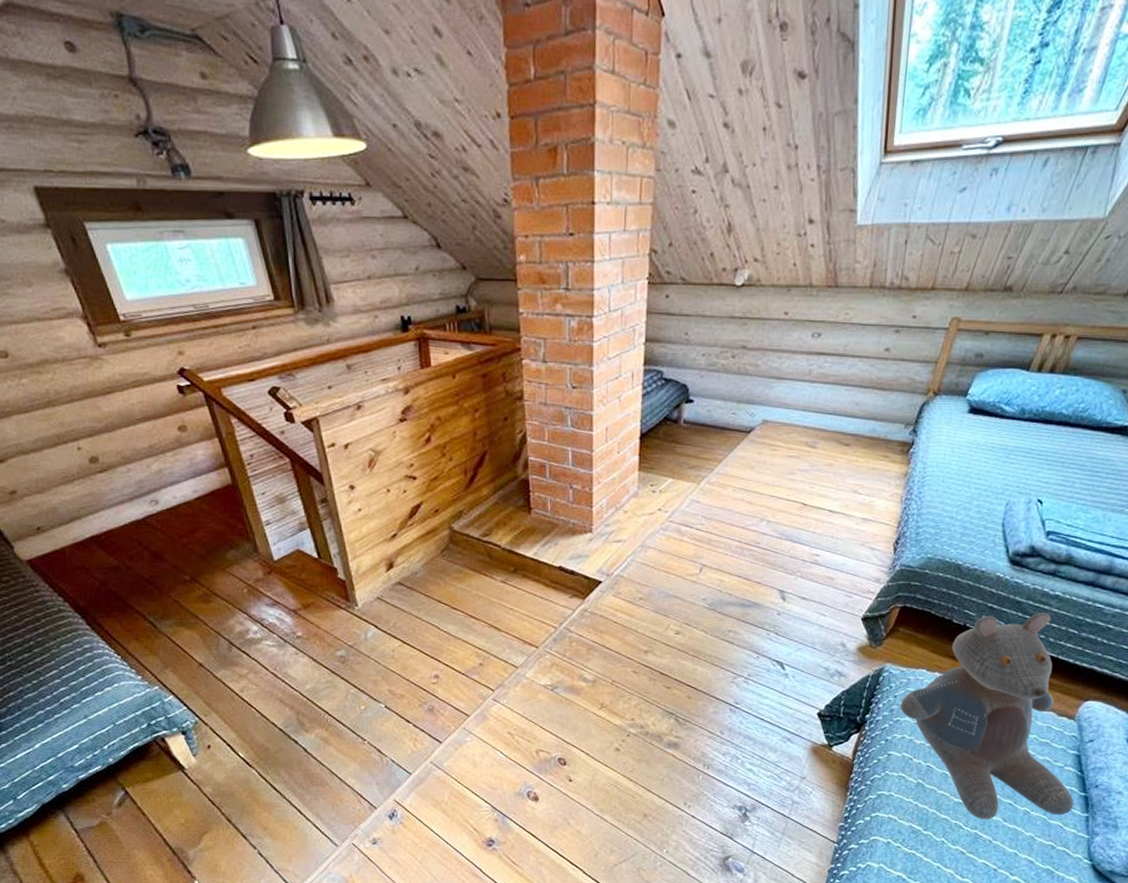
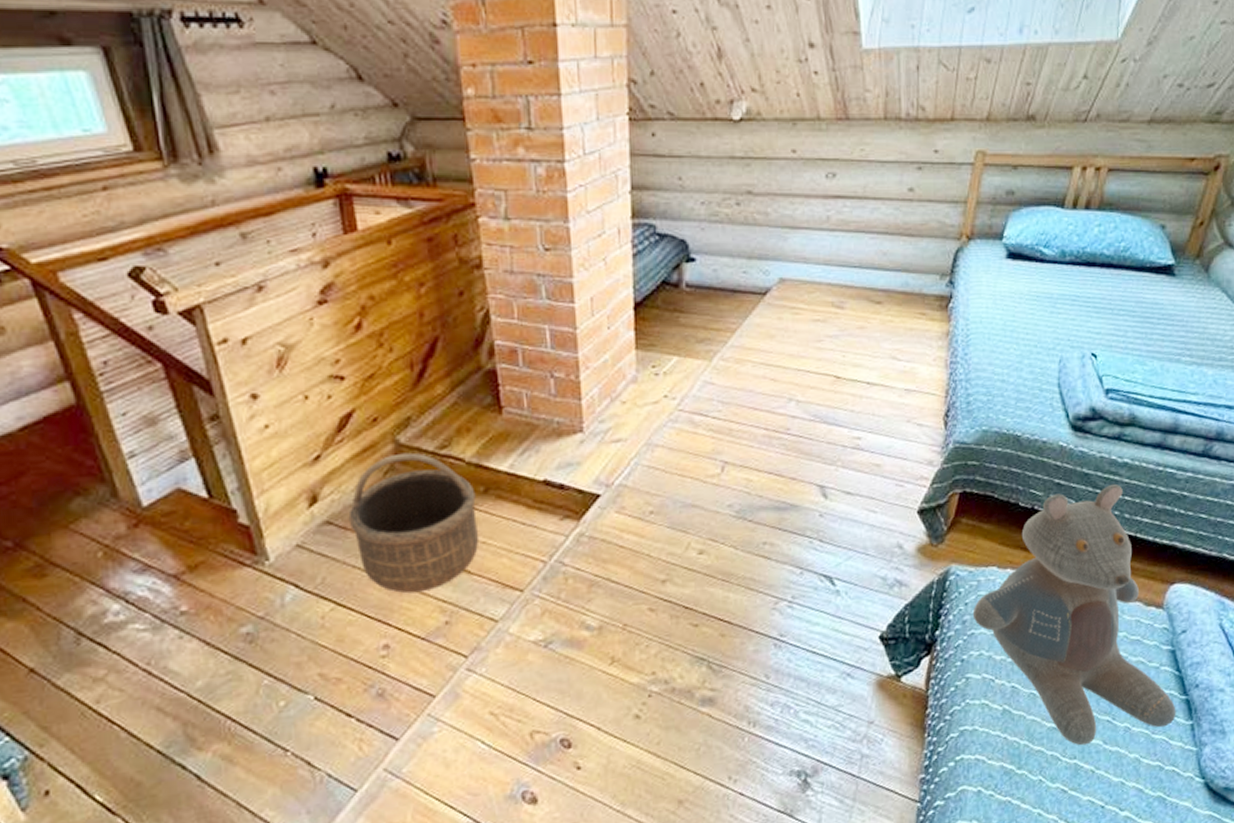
basket: none [414,537,508,641] -> present [348,452,480,594]

